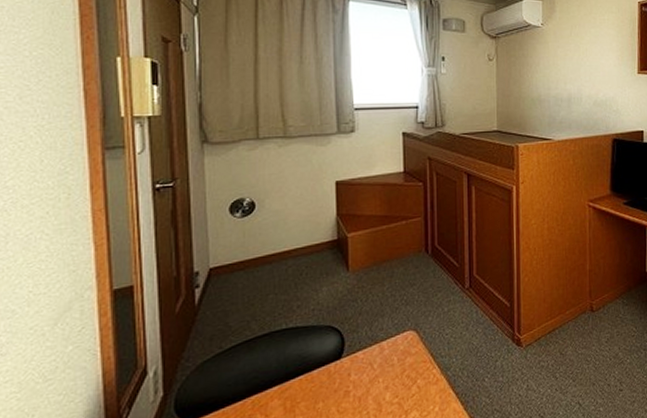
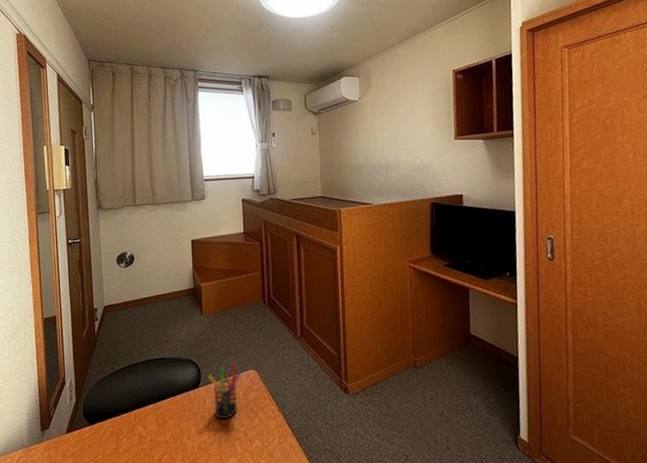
pen holder: none [354,325,397,393] -> present [208,363,242,420]

